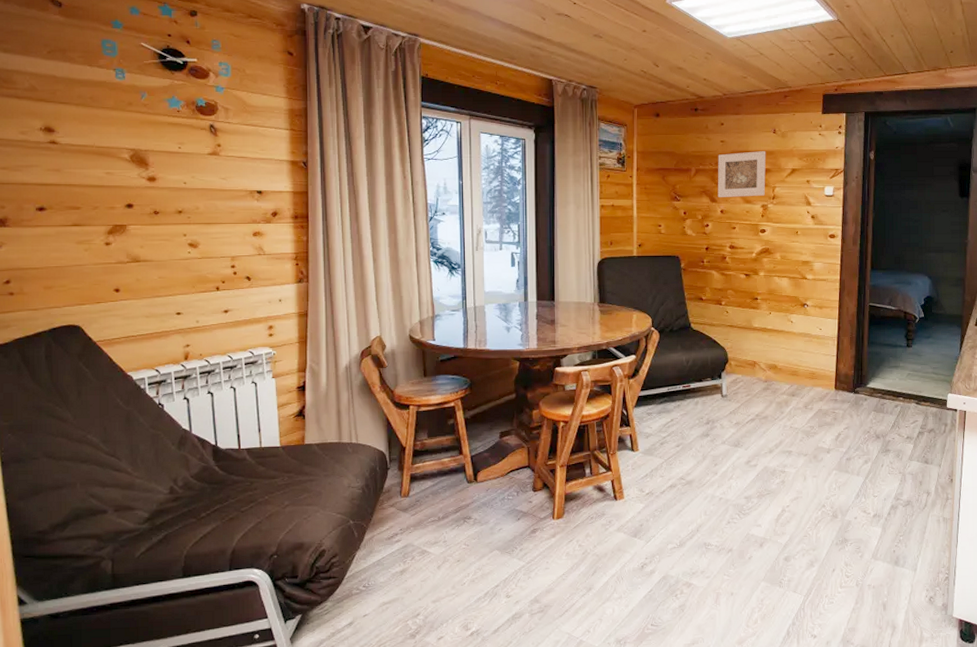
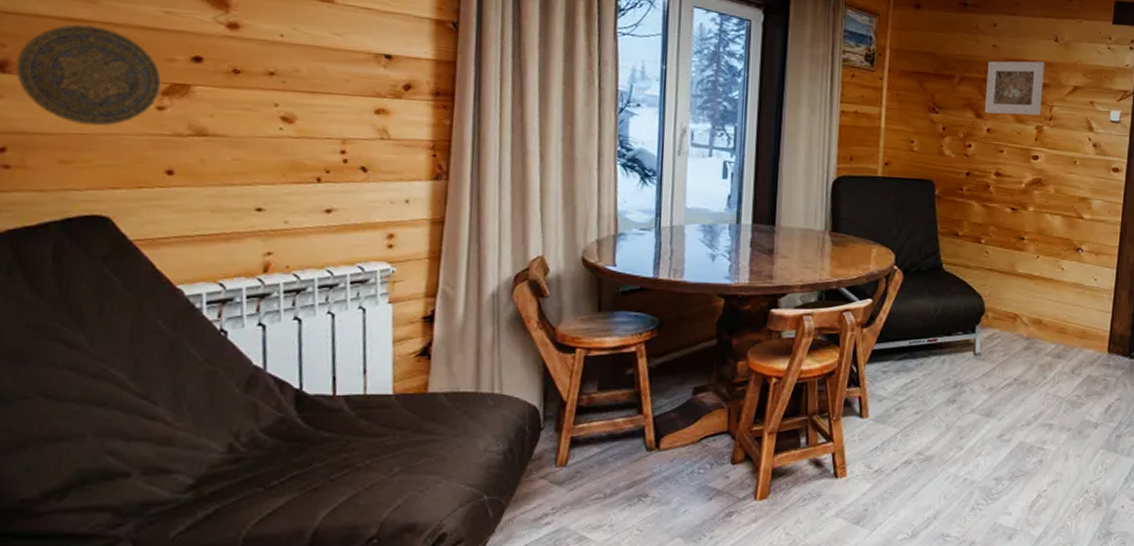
decorative plate: none [12,188,106,260] -> present [15,24,161,126]

